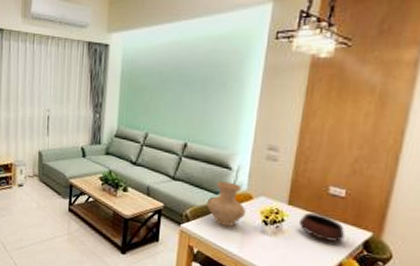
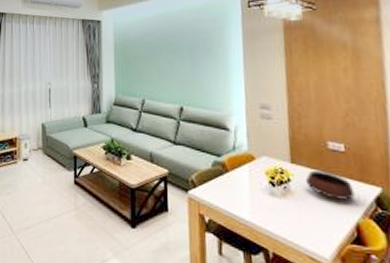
vase: present [206,181,247,226] -> none [211,143,252,190]

